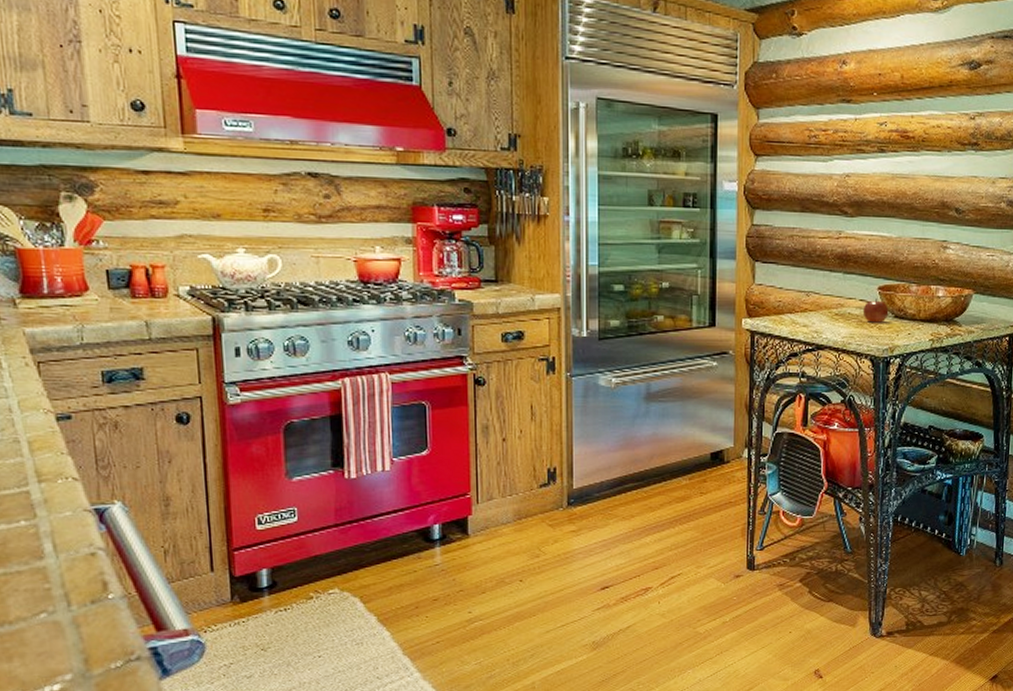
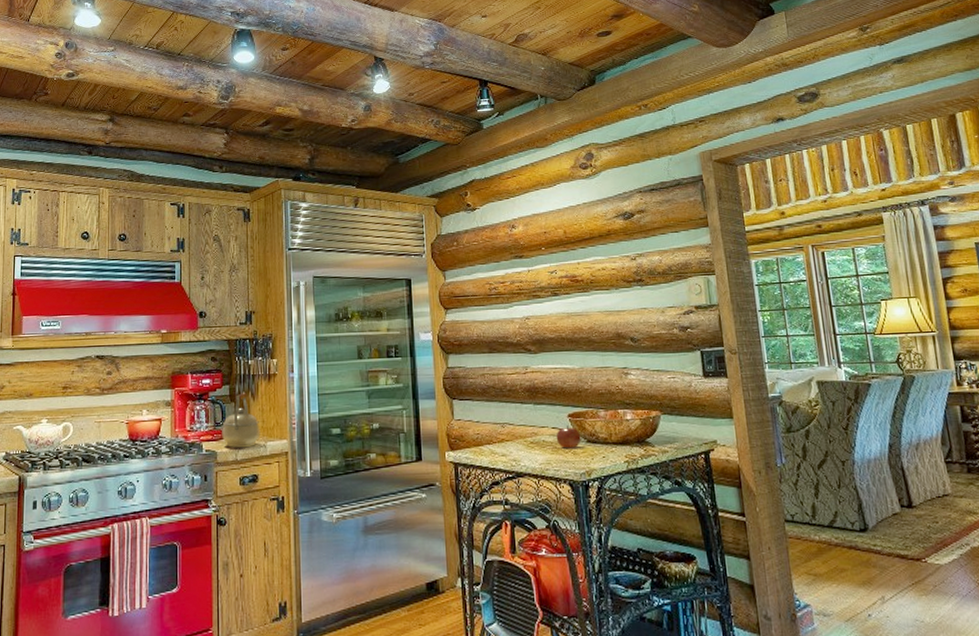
kettle: none [479,233,527,300] -> present [222,391,261,448]

